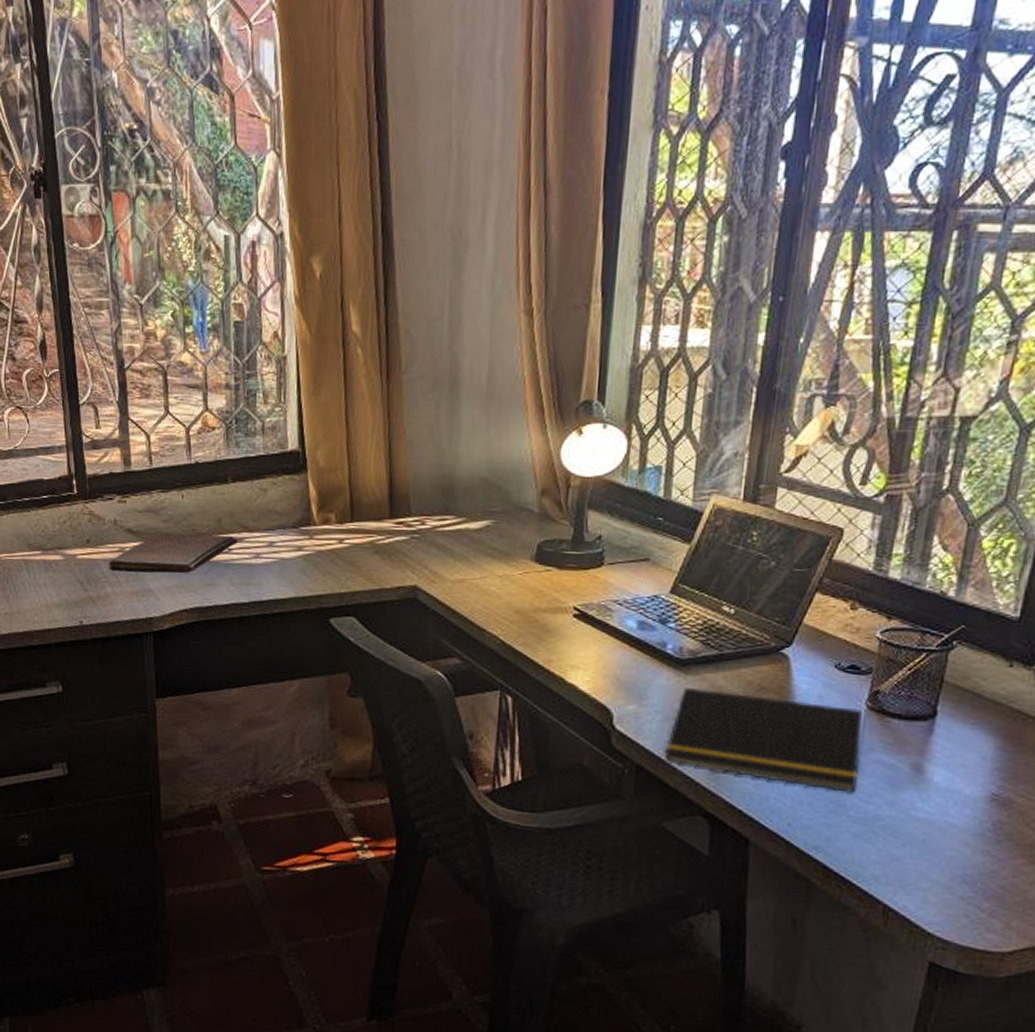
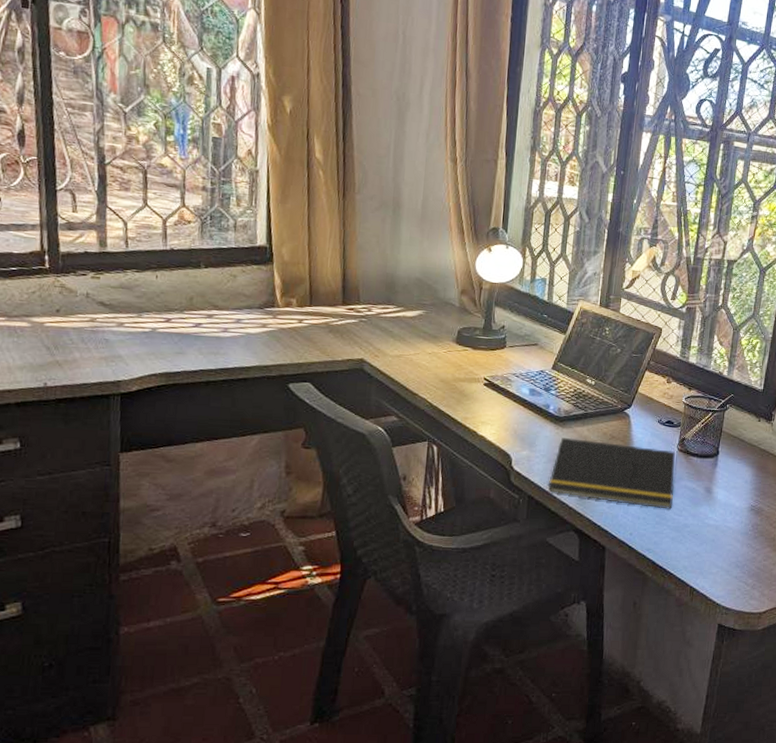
book: present [109,532,238,573] -> none [78,306,208,343]

